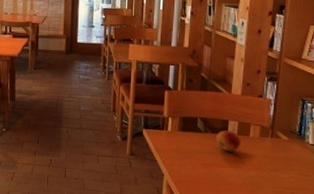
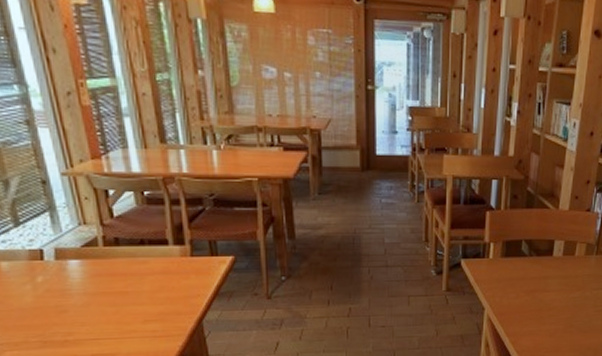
fruit: present [215,130,241,152] -> none [540,252,567,275]

